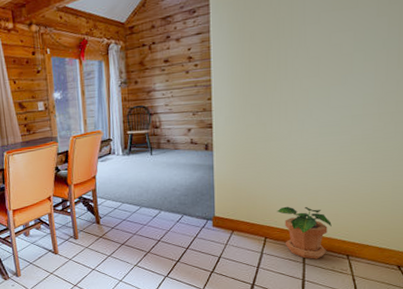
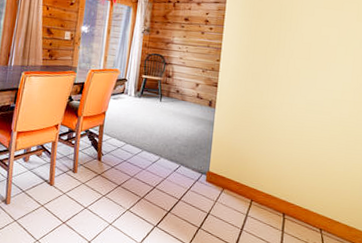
potted plant: present [277,206,332,259] -> none [264,172,310,229]

